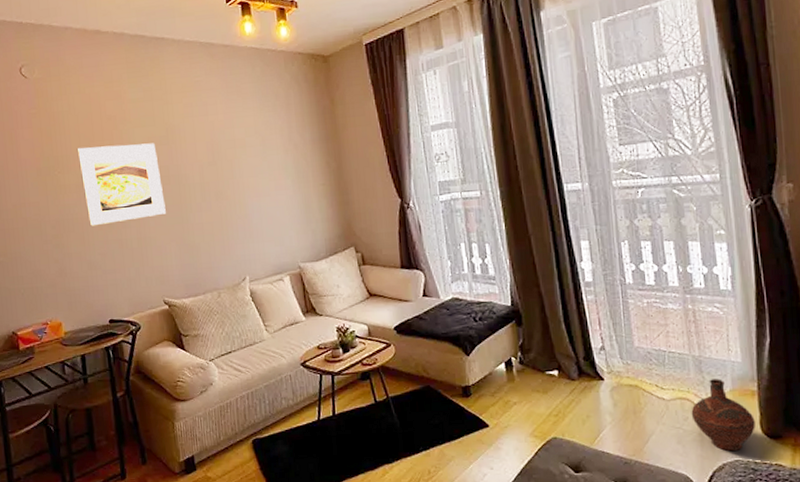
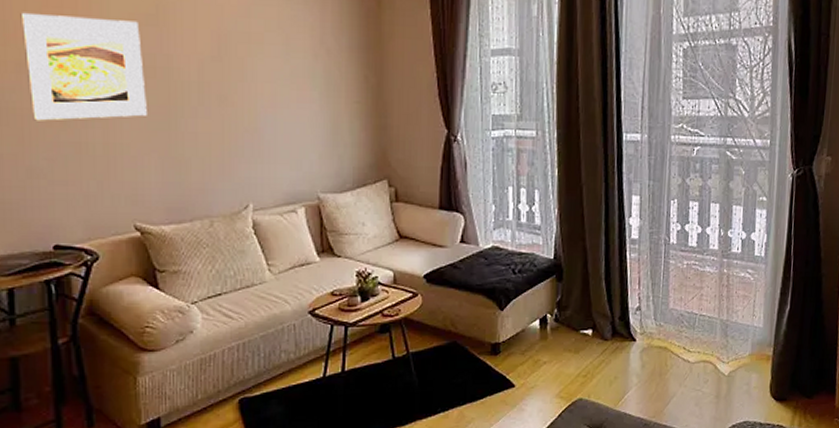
ceramic jug: present [691,379,755,452] -> none [711,343,766,414]

